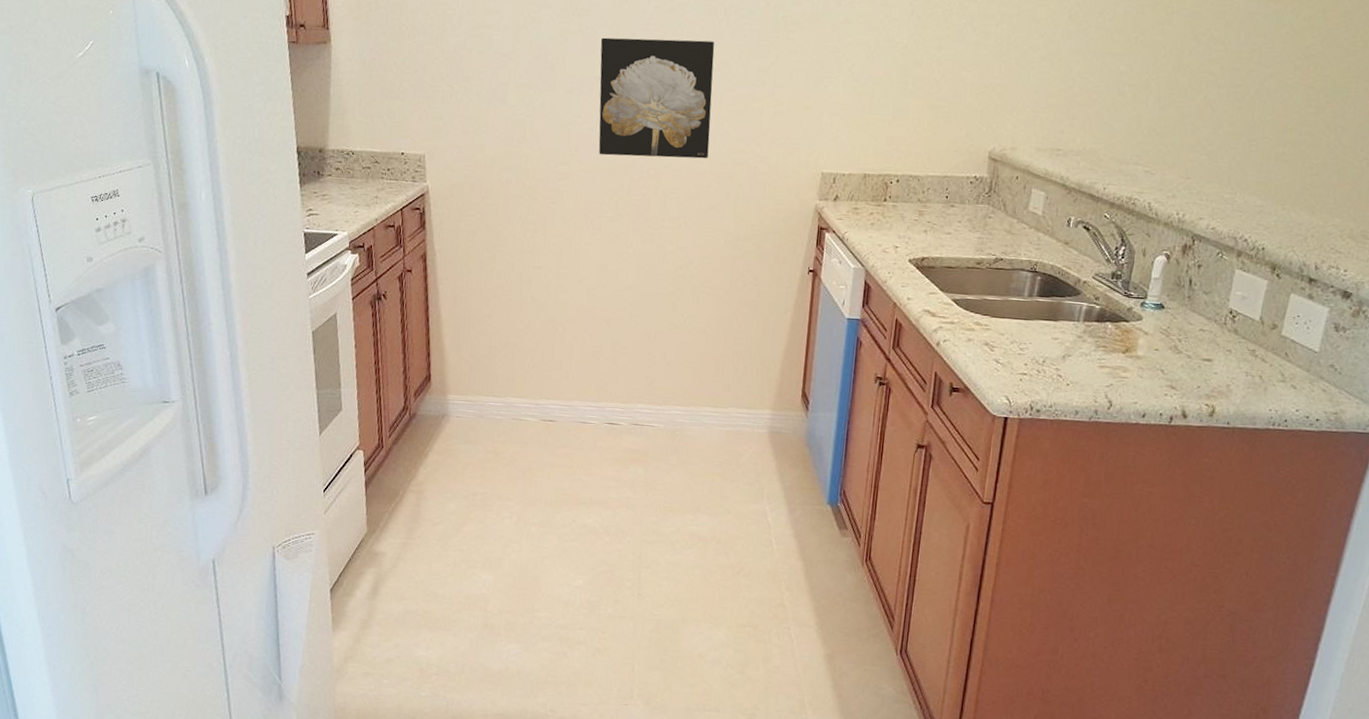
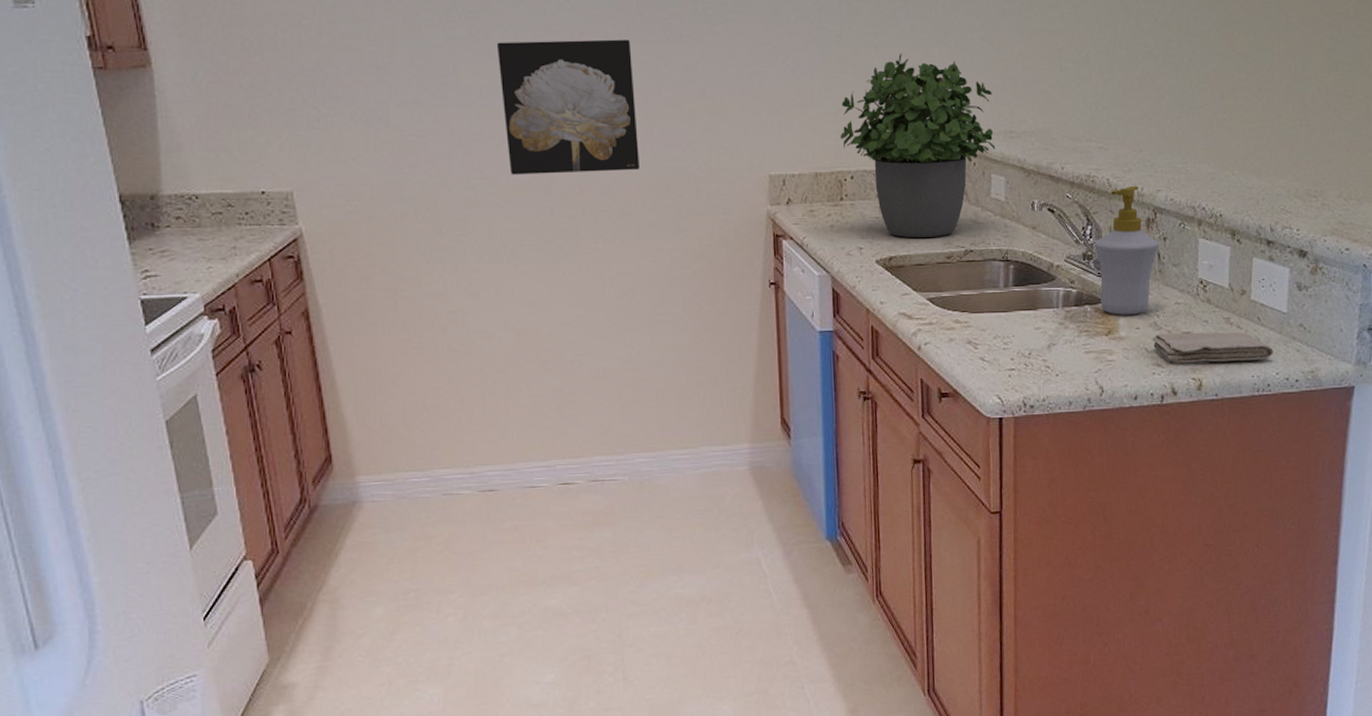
potted plant: none [892,67,1045,243] -> present [841,53,996,239]
soap bottle: none [1122,212,1194,336] -> present [1094,186,1160,315]
washcloth: none [1169,357,1297,395] -> present [1152,332,1273,363]

